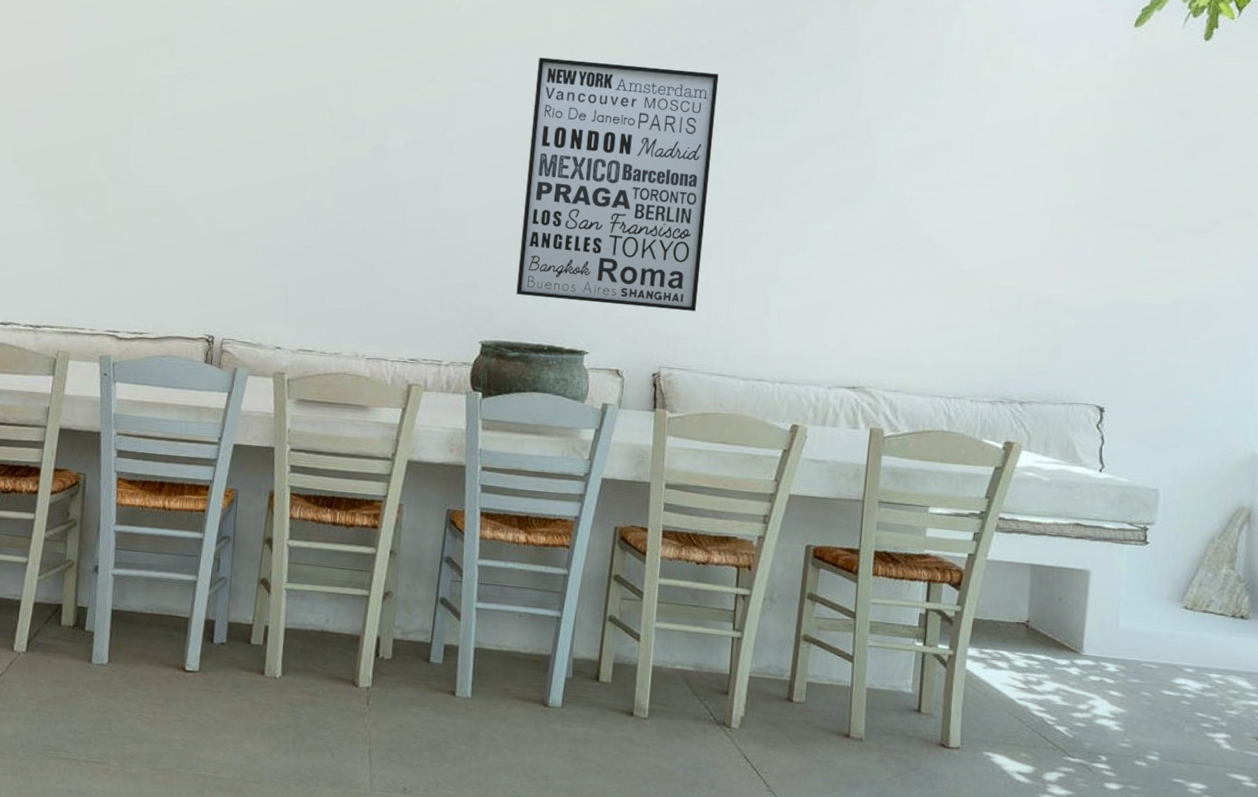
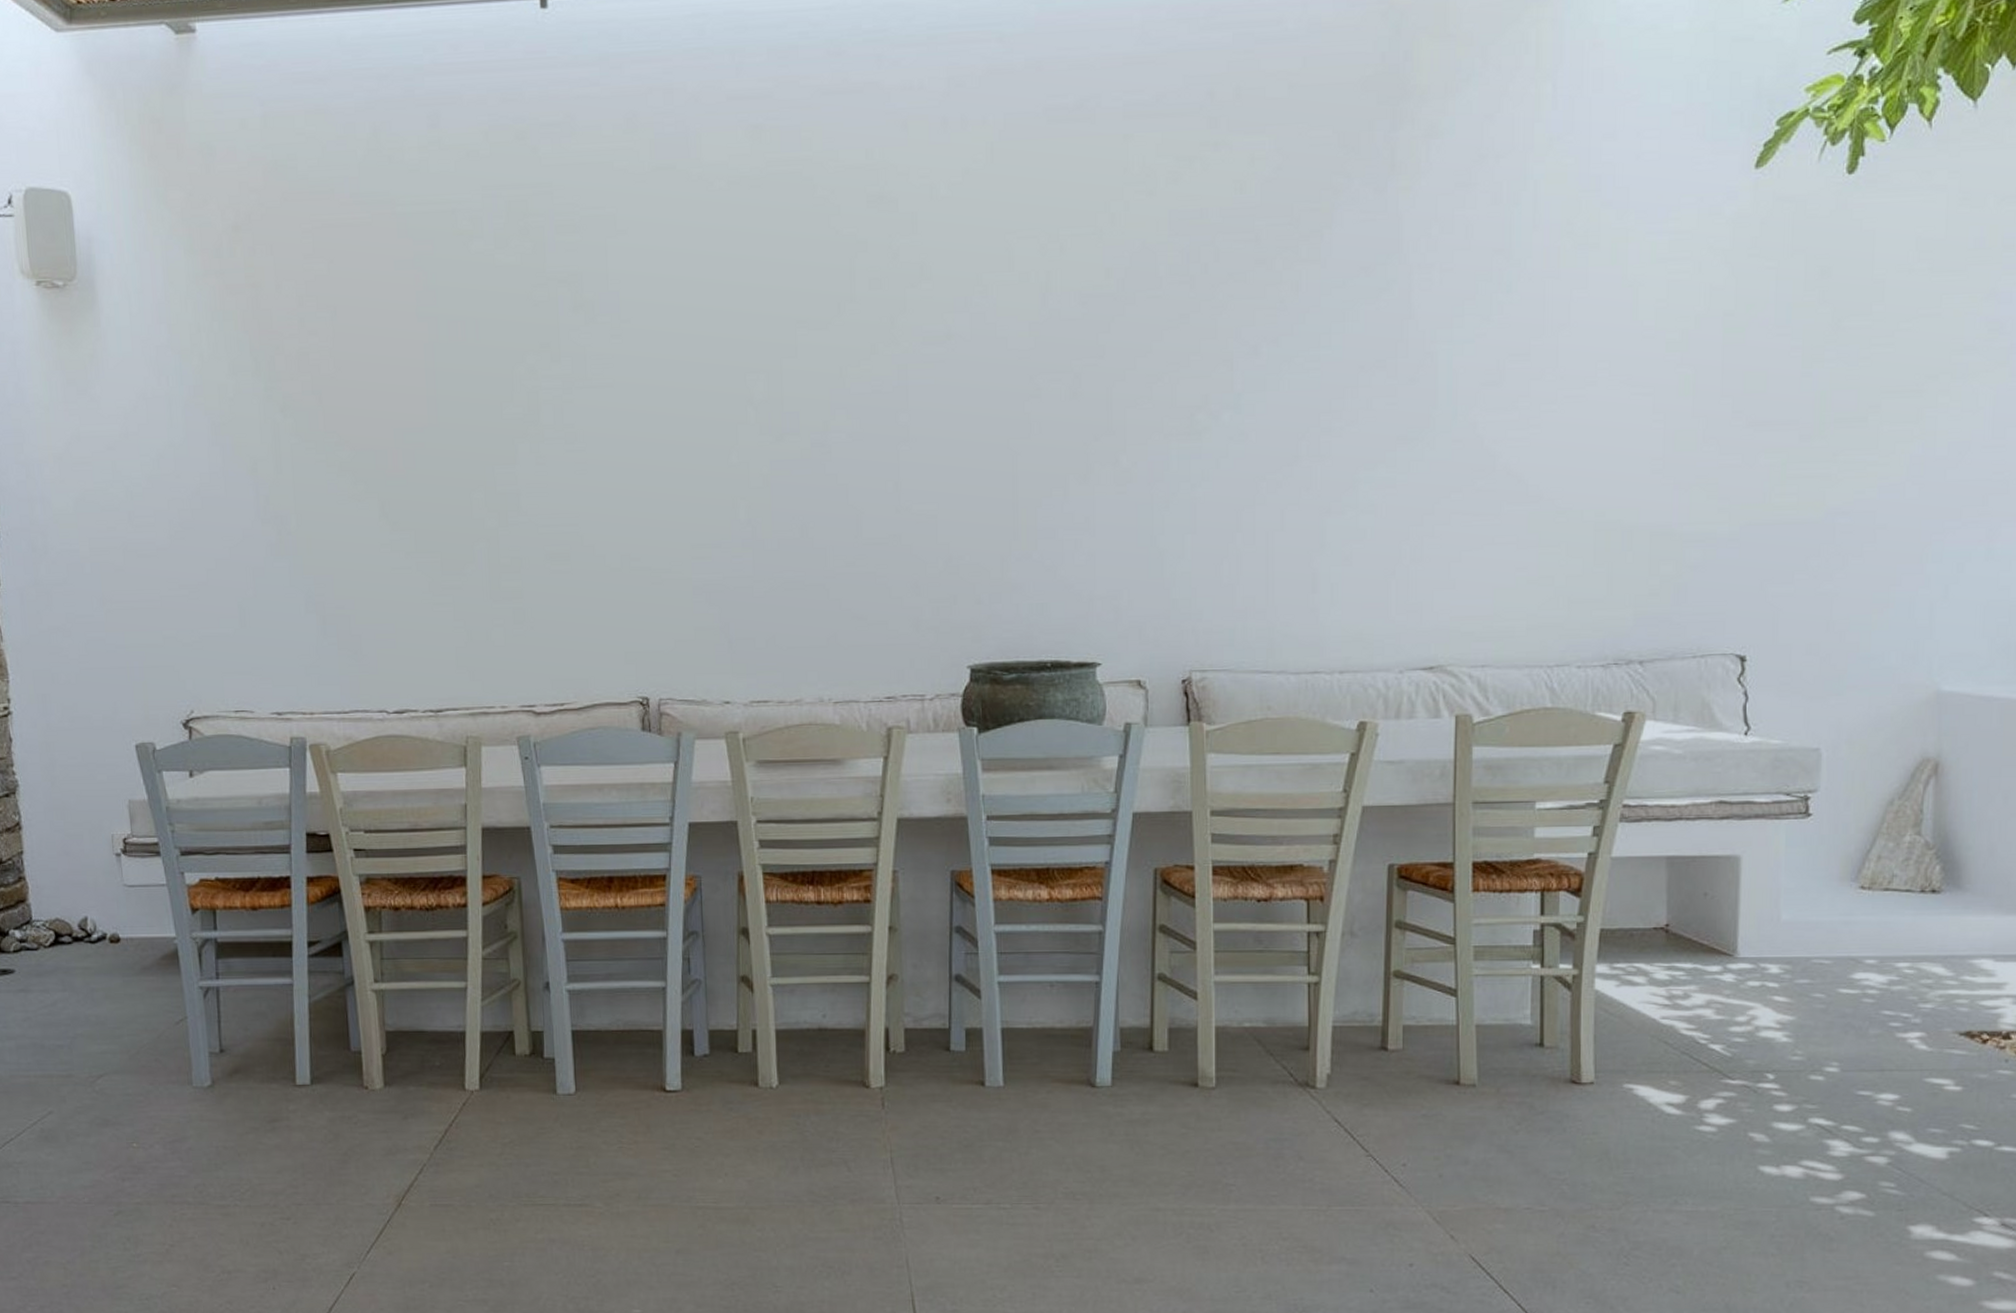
wall art: present [516,57,719,311] -> none [1002,298,1229,604]

